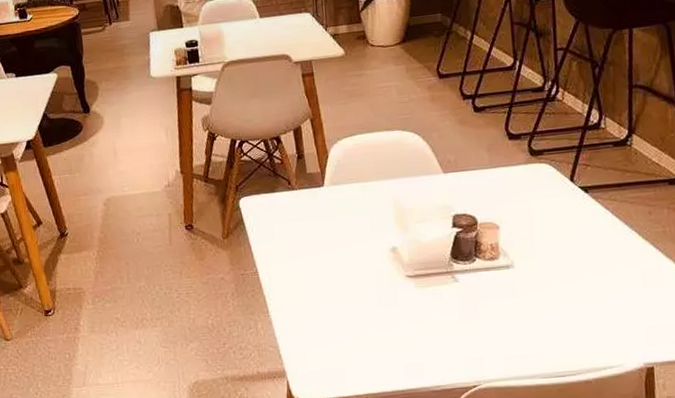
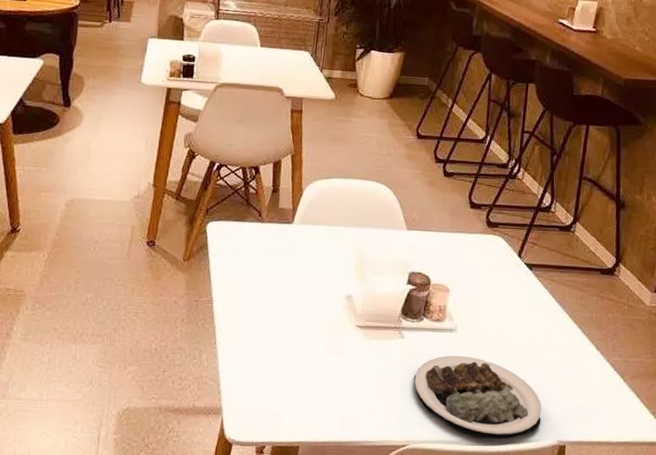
plate: none [474,290,622,370] -> present [413,355,542,440]

